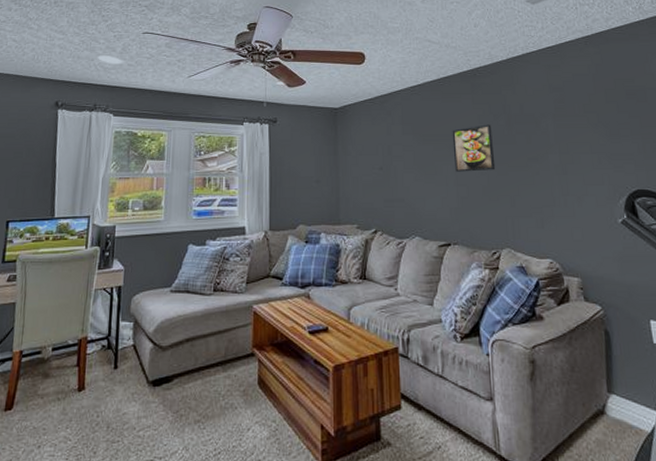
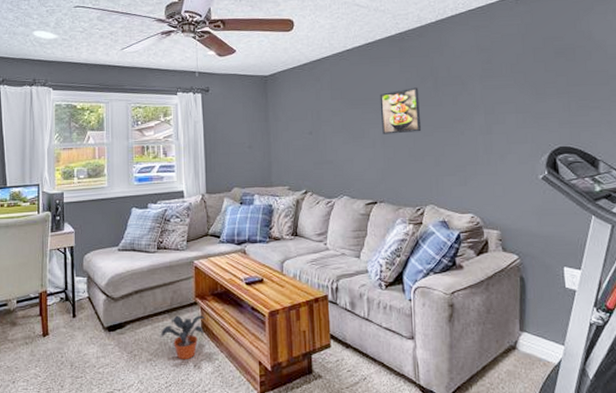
potted plant: none [211,368,263,422] -> present [160,315,206,360]

